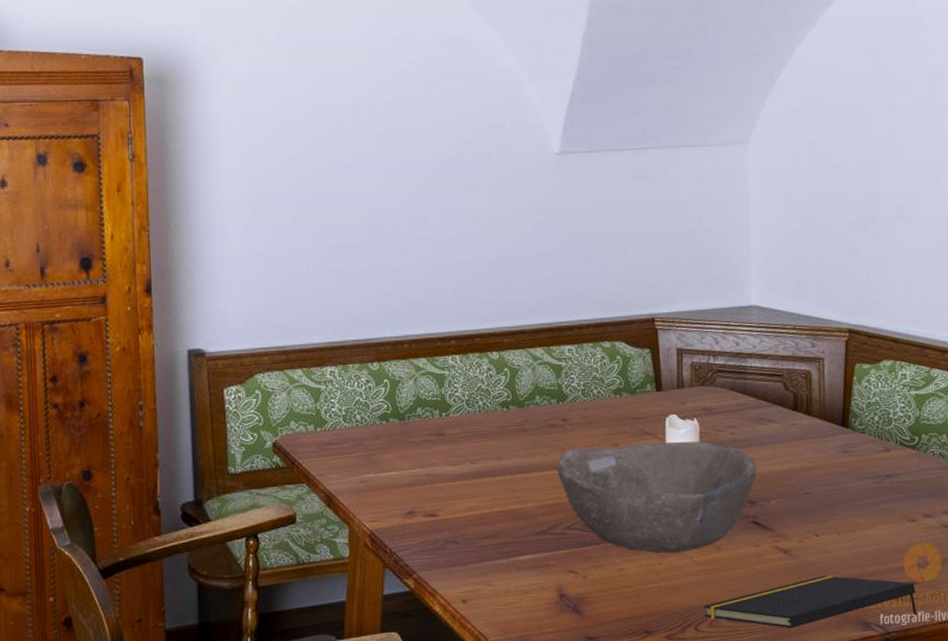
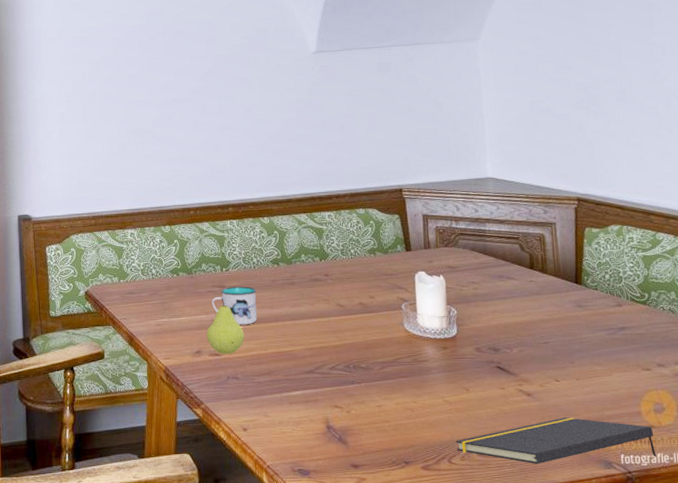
fruit: none [421,447,466,515] -> present [206,297,245,355]
mug: none [427,434,482,479] -> present [211,286,258,325]
bowl: present [556,441,756,554] -> none [320,295,499,393]

